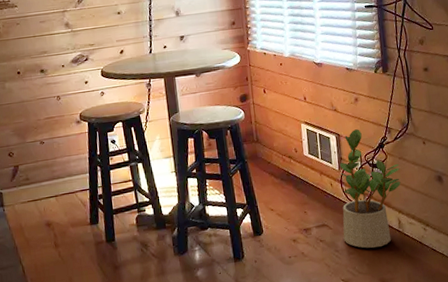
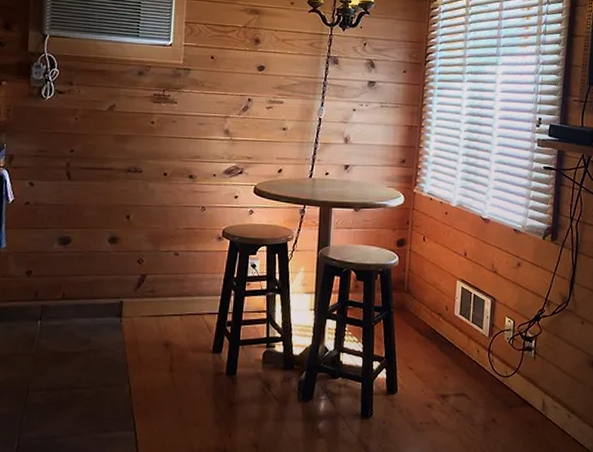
potted plant: present [339,129,401,249] -> none [481,296,553,427]

